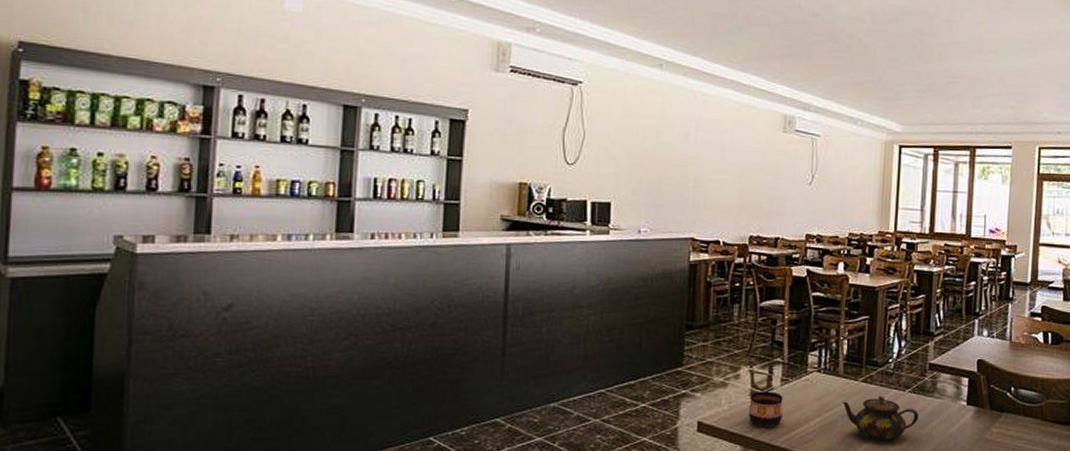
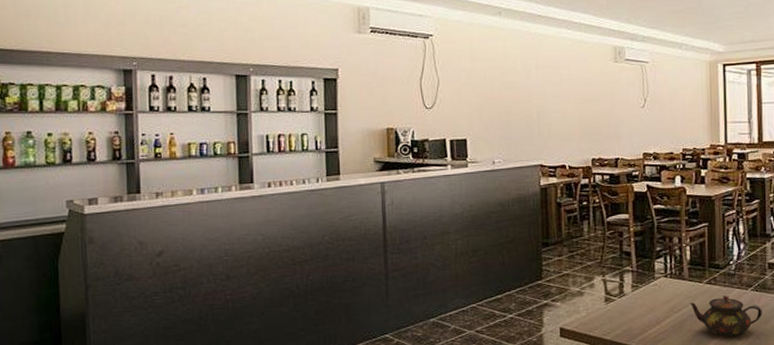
cup: present [749,391,783,427] -> none [605,297,636,330]

